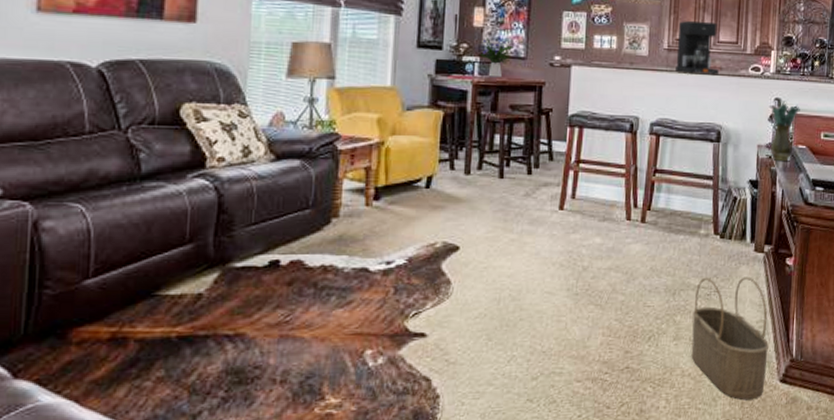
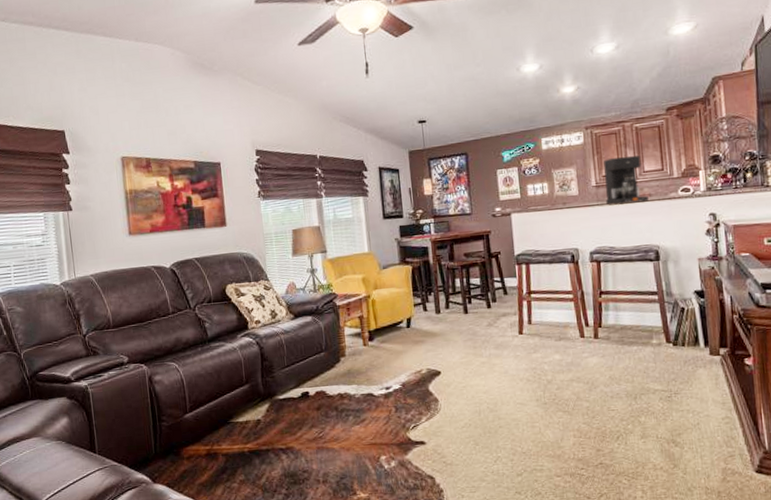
flower arrangement: present [478,36,515,78] -> none [432,201,461,234]
wicker basket: present [691,276,769,400] -> none [656,378,740,490]
vase: present [770,101,800,162] -> none [708,214,738,271]

